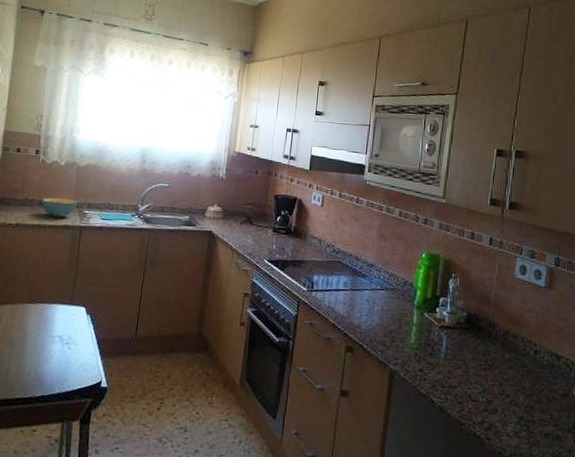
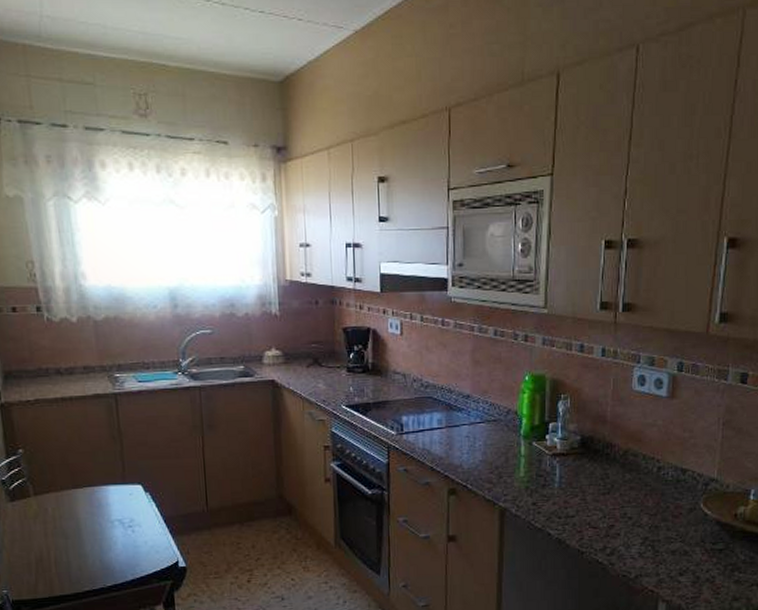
cereal bowl: present [42,197,77,217] -> none [60,362,104,386]

